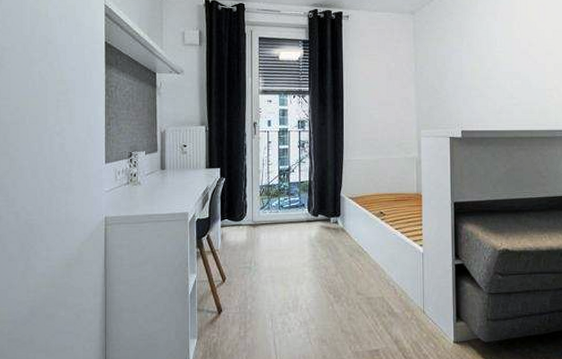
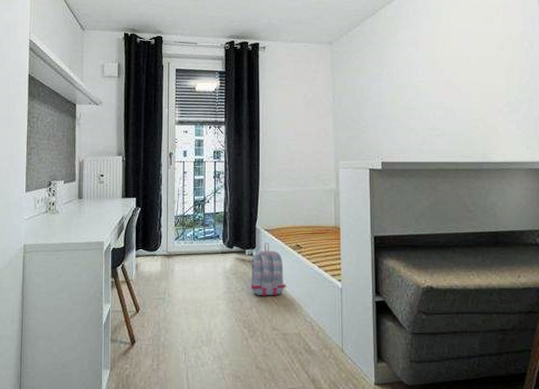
backpack: none [335,210,370,262] -> present [250,242,286,296]

